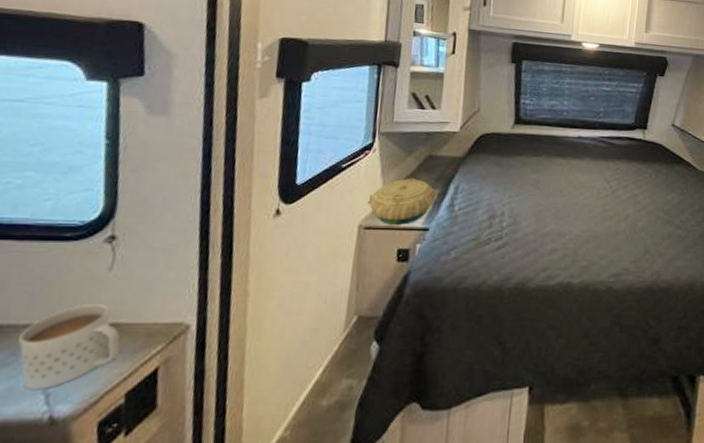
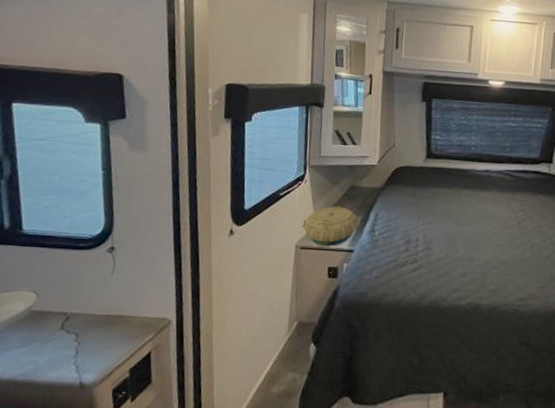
mug: present [18,303,121,391] -> none [55,298,124,362]

